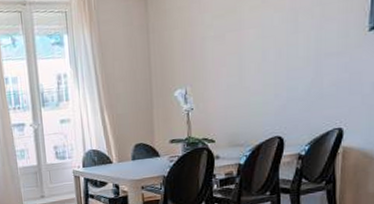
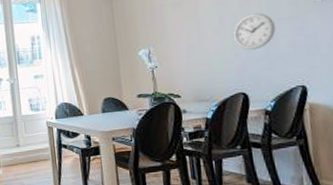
wall clock: none [276,47,321,90] -> present [233,13,276,51]

